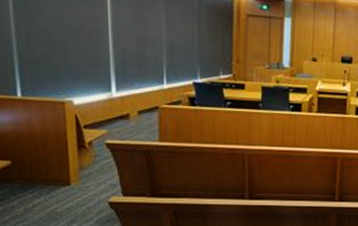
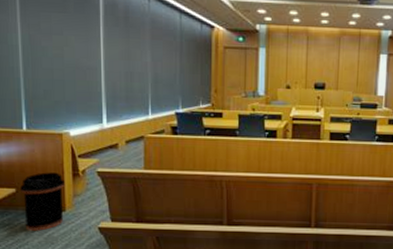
trash can: none [16,143,70,206] -> present [20,172,66,231]

